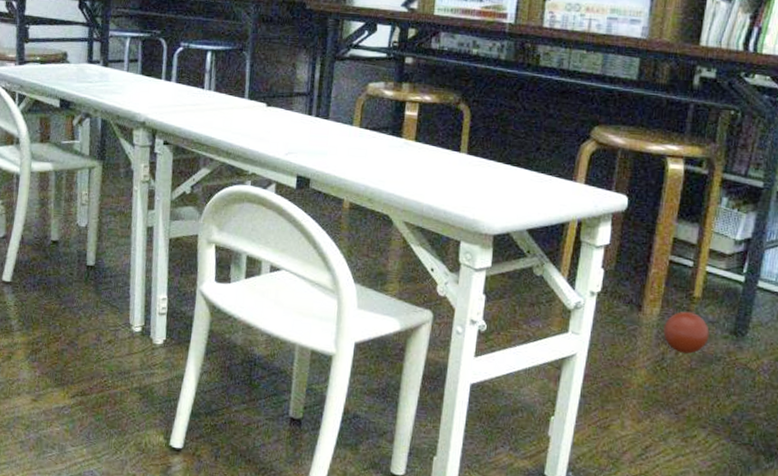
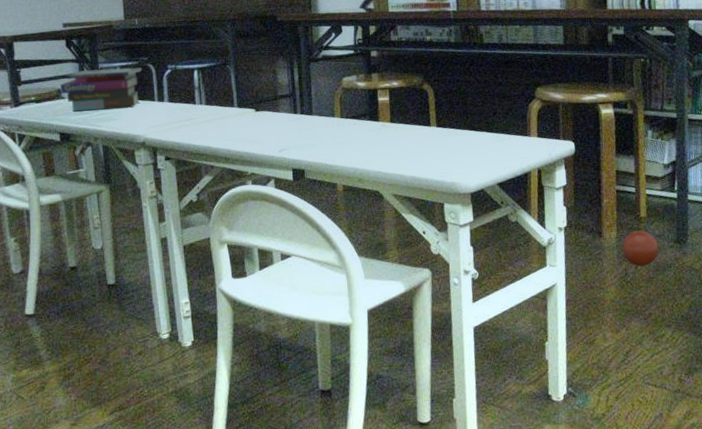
books: none [66,35,154,82] -> present [59,67,142,112]

